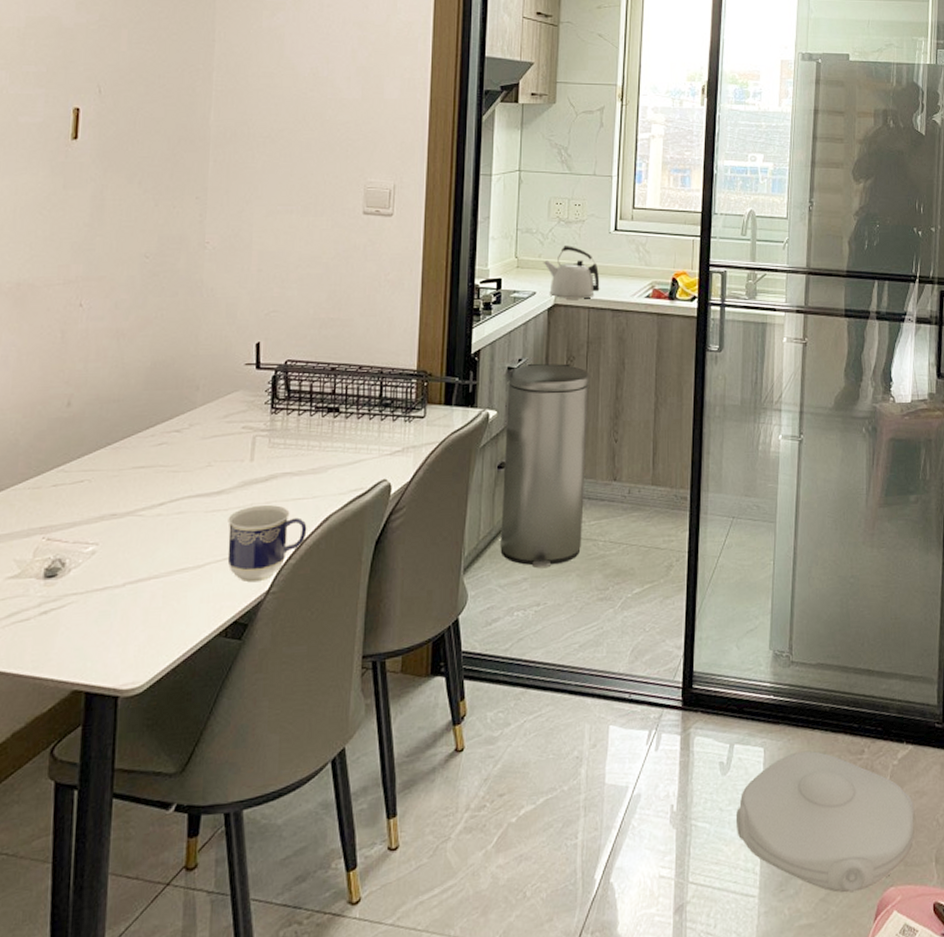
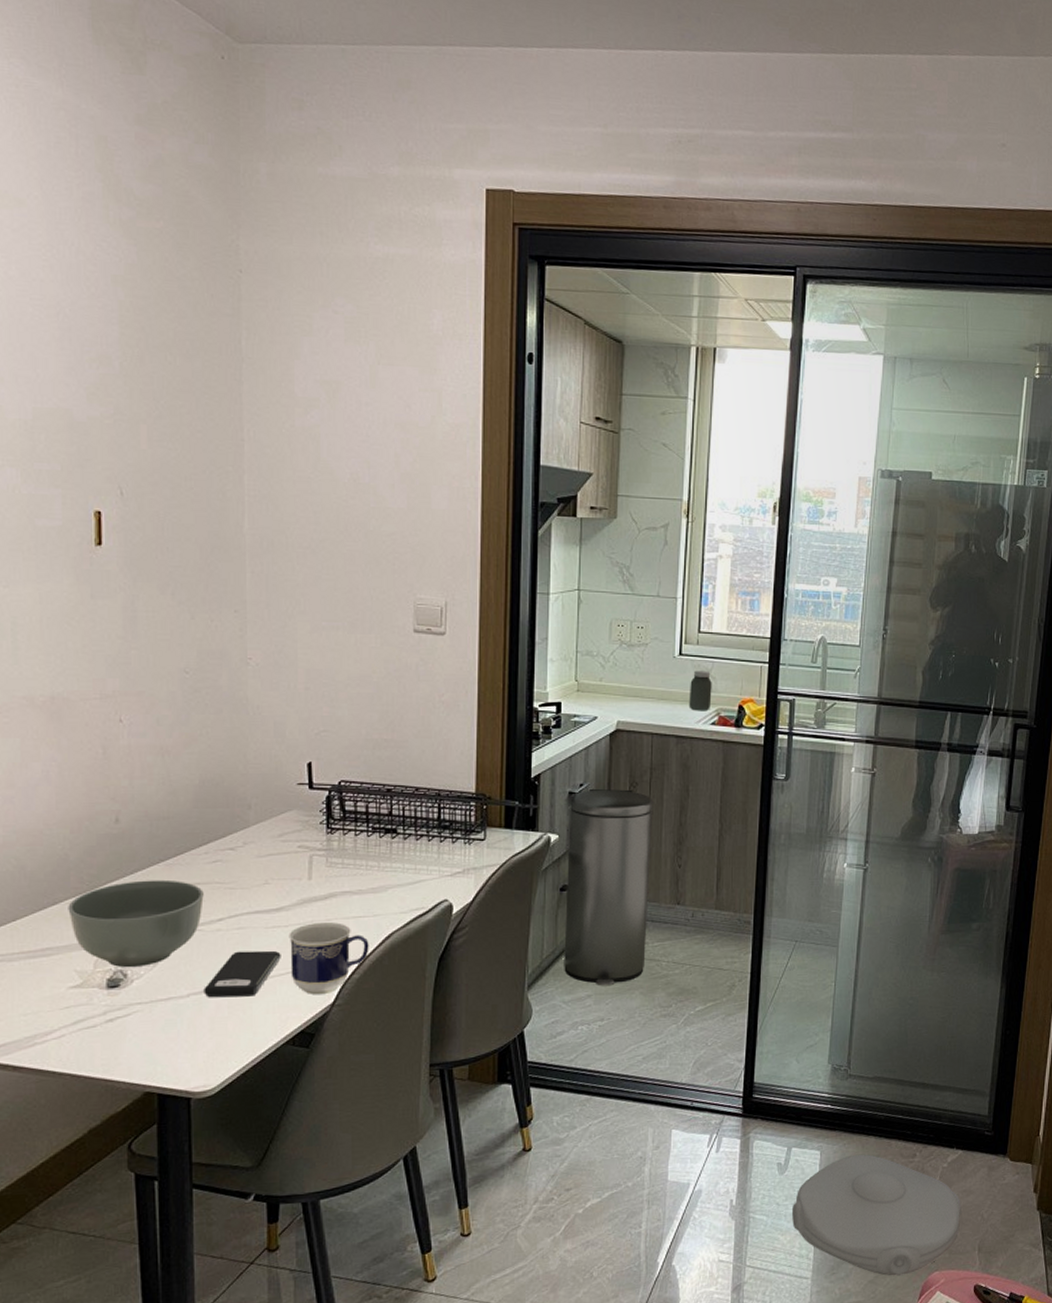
bowl: none [13,463,147,556] -> present [68,879,204,968]
phone: none [140,535,219,587] -> present [204,950,281,998]
kettle: present [543,246,600,301] -> none [604,670,664,726]
jar: none [624,245,646,285] -> present [689,670,712,711]

